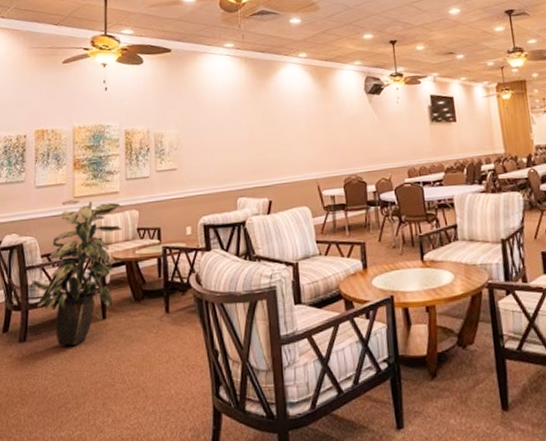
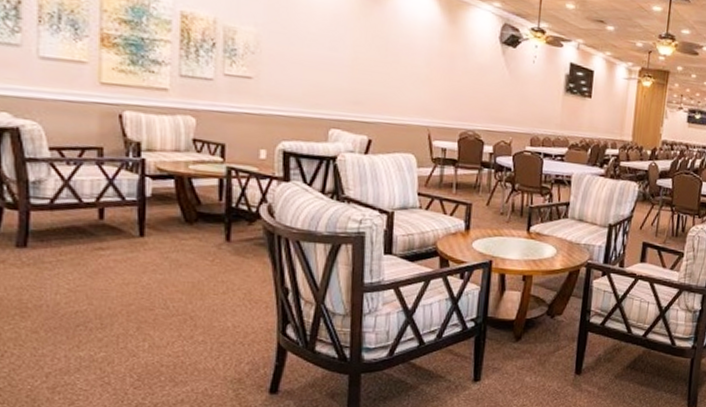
indoor plant: present [32,199,123,346] -> none [34,84,174,262]

